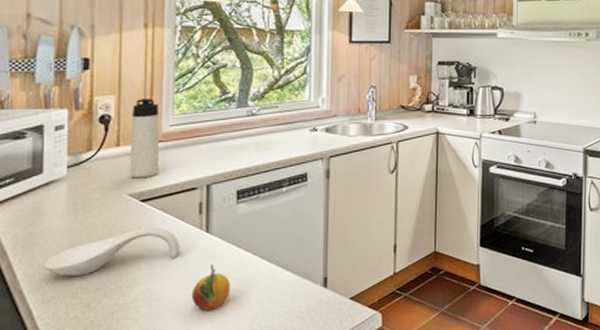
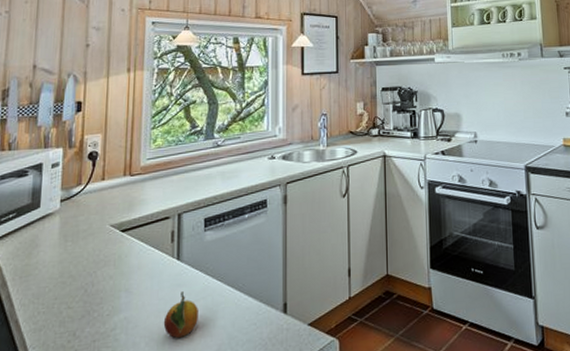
spoon rest: present [44,227,180,277] -> none [37,256,154,306]
thermos bottle: present [129,99,160,178] -> none [112,135,139,210]

